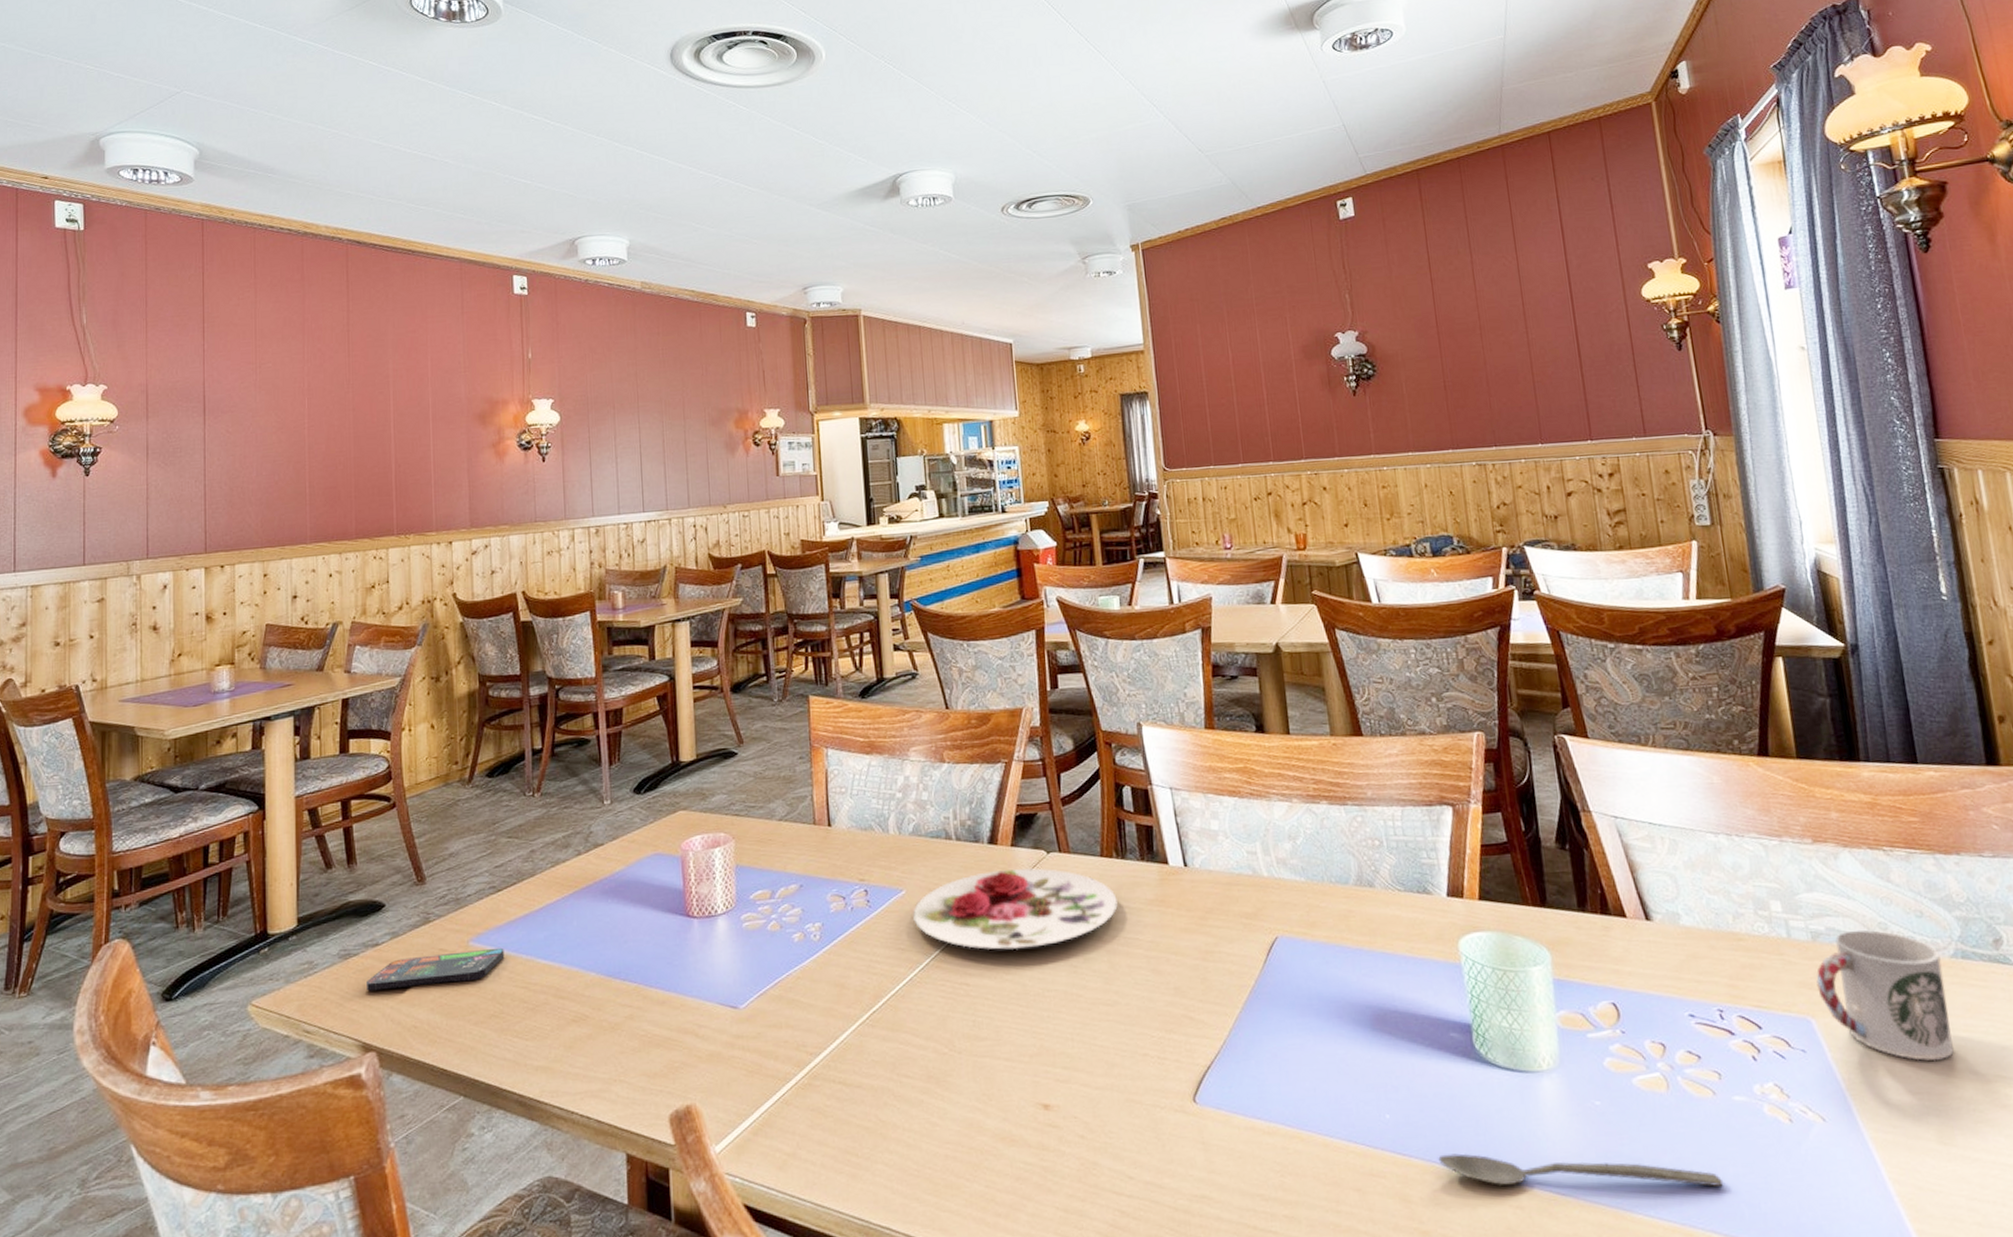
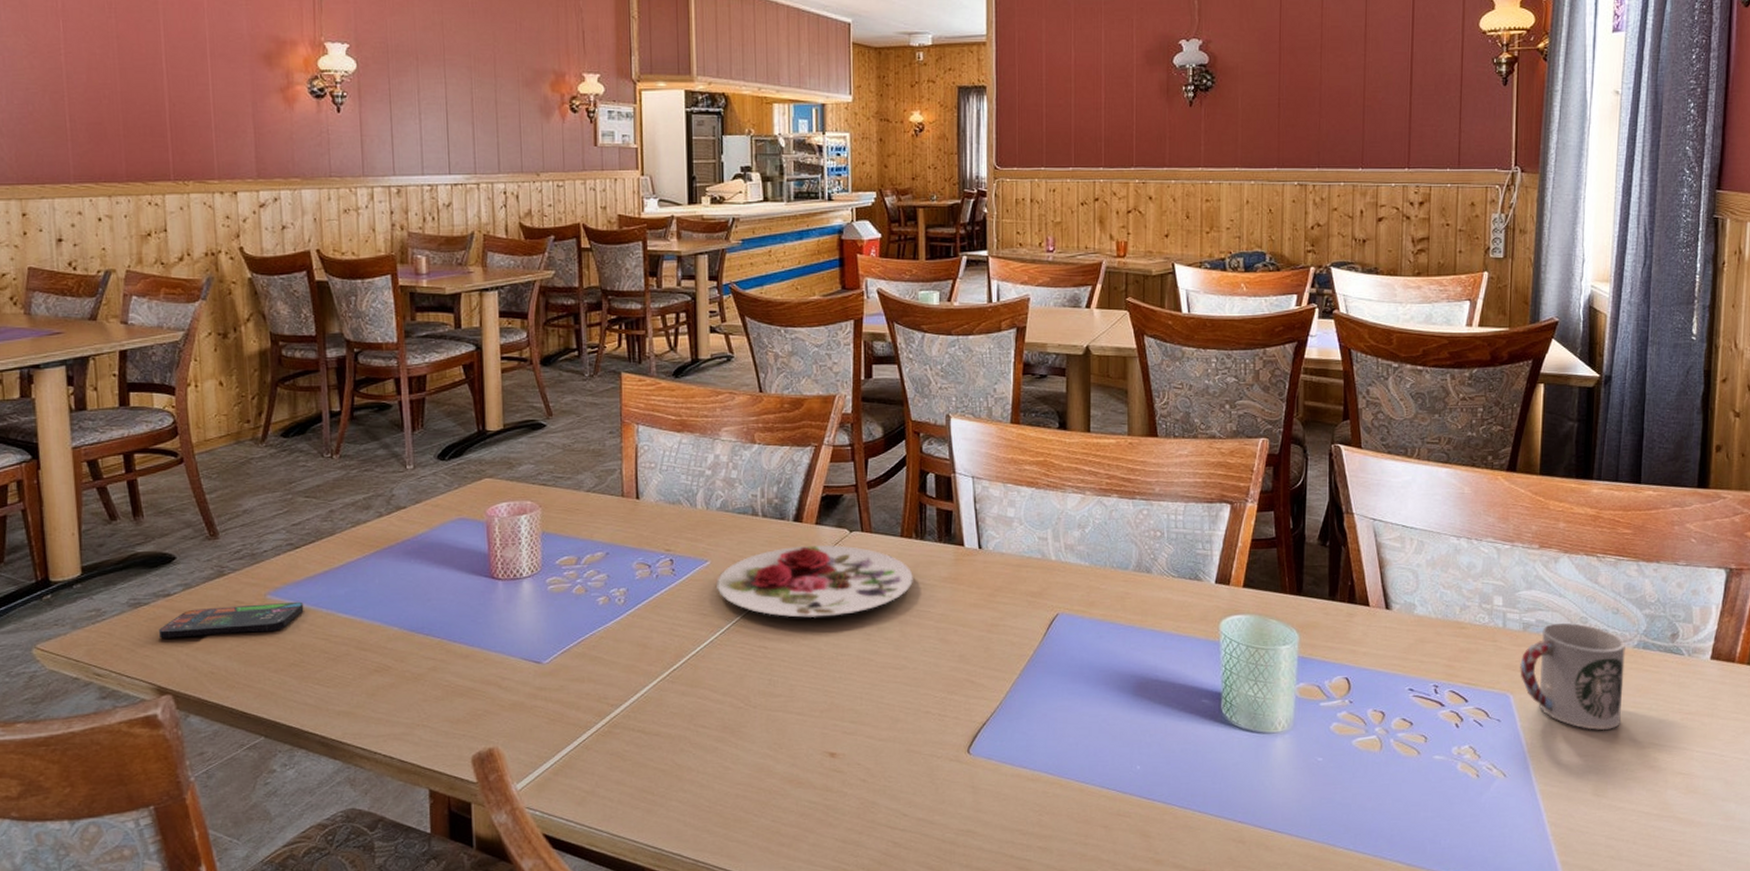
spoon: present [1438,1153,1724,1187] -> none [1178,798,1414,828]

